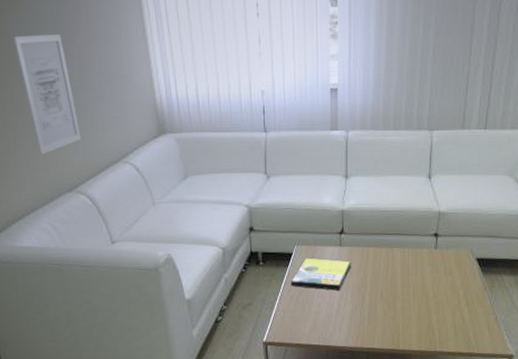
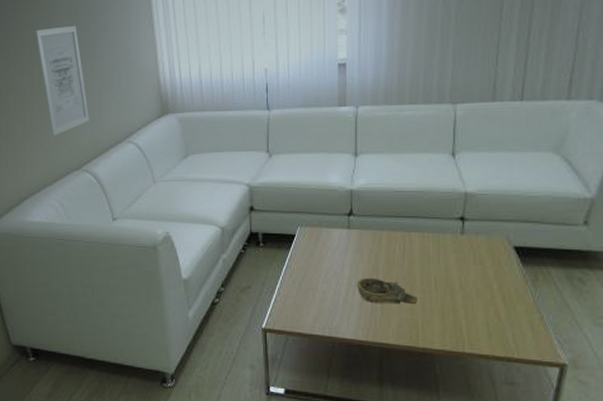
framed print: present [290,258,351,291] -> none [292,241,361,277]
decorative bowl: none [348,290,399,313] -> present [357,277,418,305]

